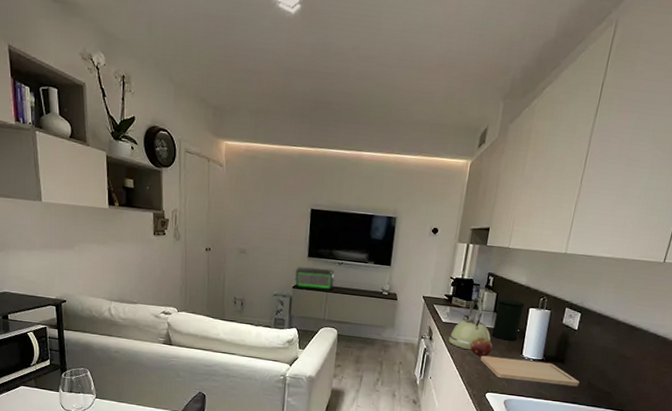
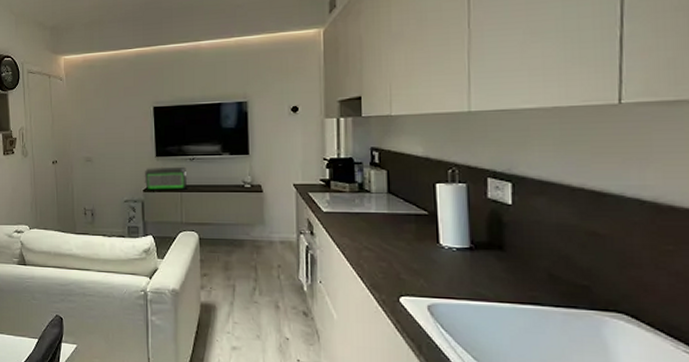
kettle: present [447,297,492,350] -> none [333,178,392,244]
fruit: present [470,337,493,357] -> none [366,225,396,250]
cutting board: present [480,355,580,387] -> none [382,248,534,281]
canister: present [491,299,525,342] -> none [390,176,428,227]

